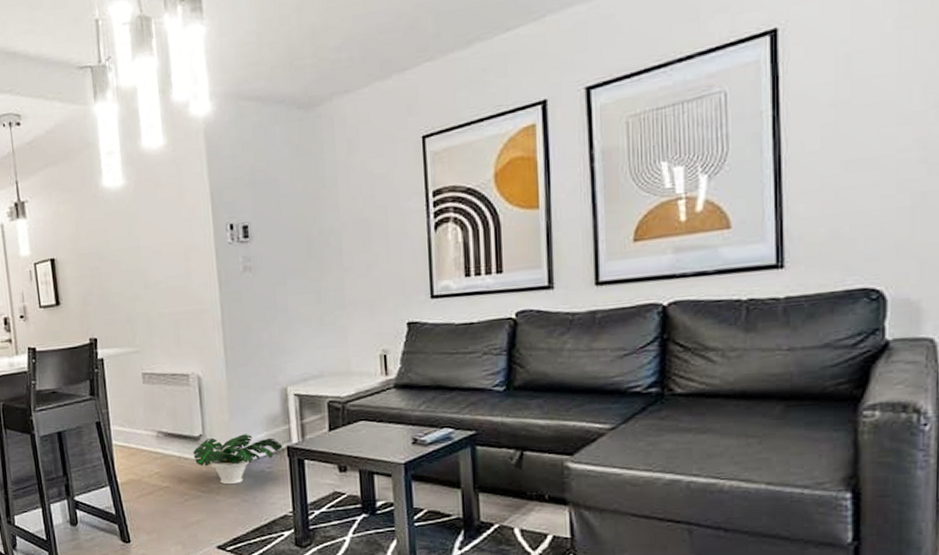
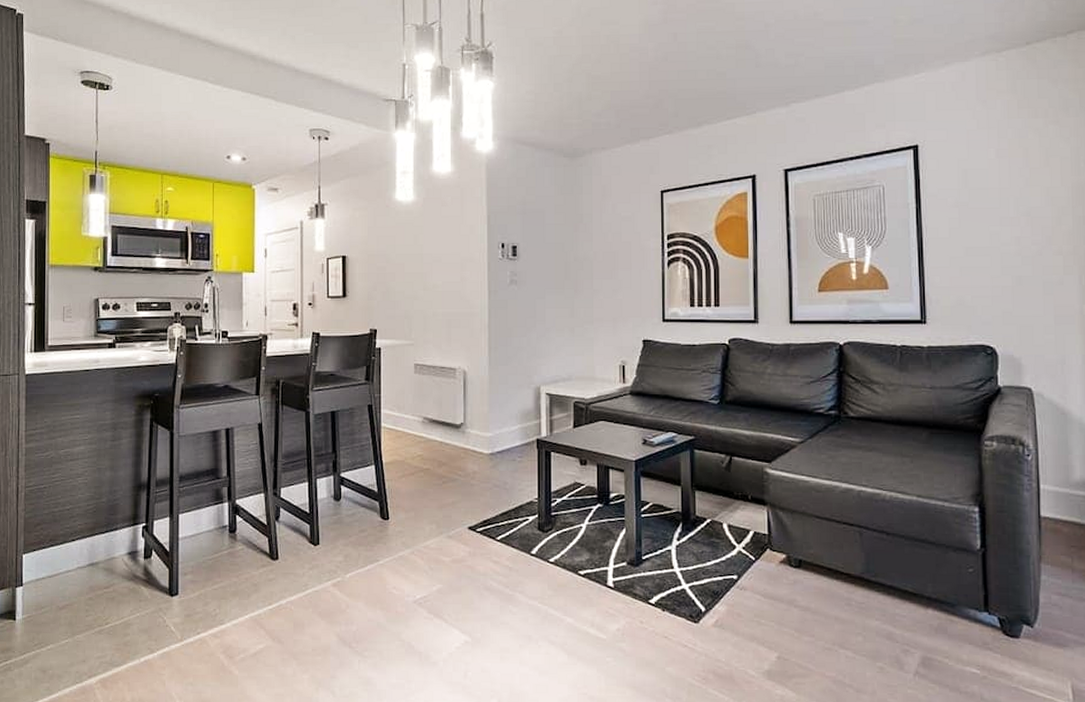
potted plant: present [192,434,283,485] -> none [453,425,533,471]

